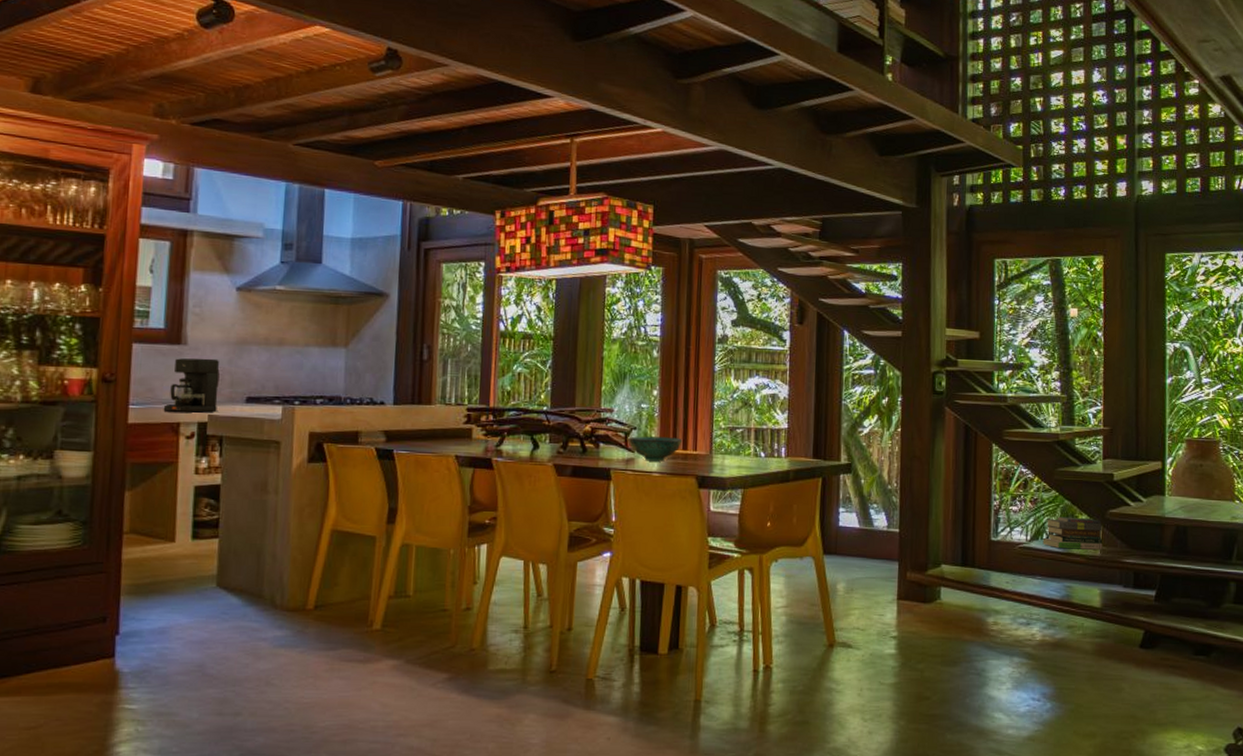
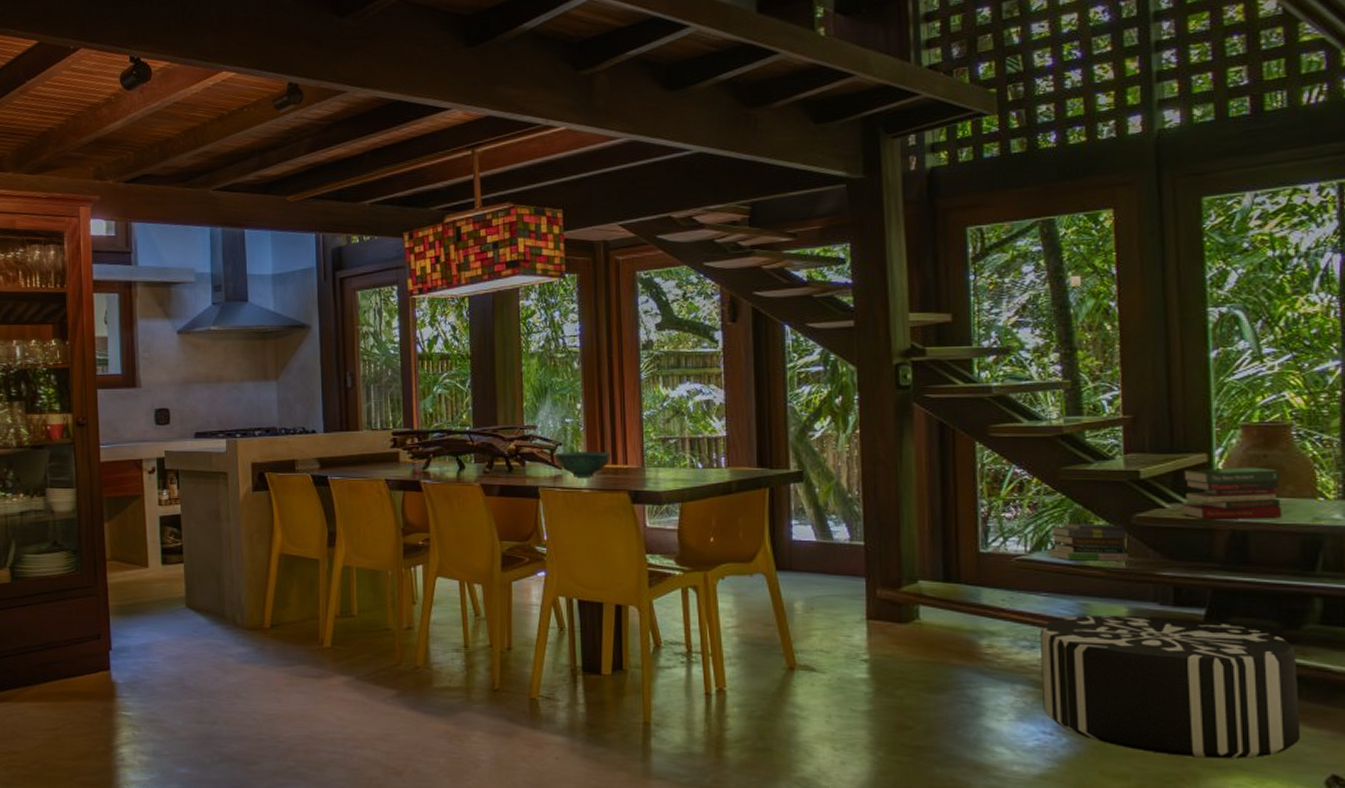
coffee maker: present [163,358,219,414] -> none [127,398,171,451]
pouf: none [1033,595,1218,716] -> present [1039,615,1301,758]
books: none [1141,473,1211,517] -> present [1181,467,1283,520]

